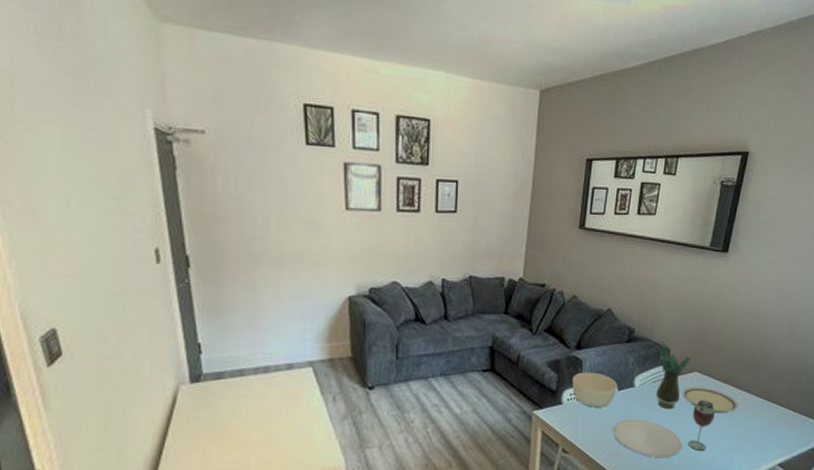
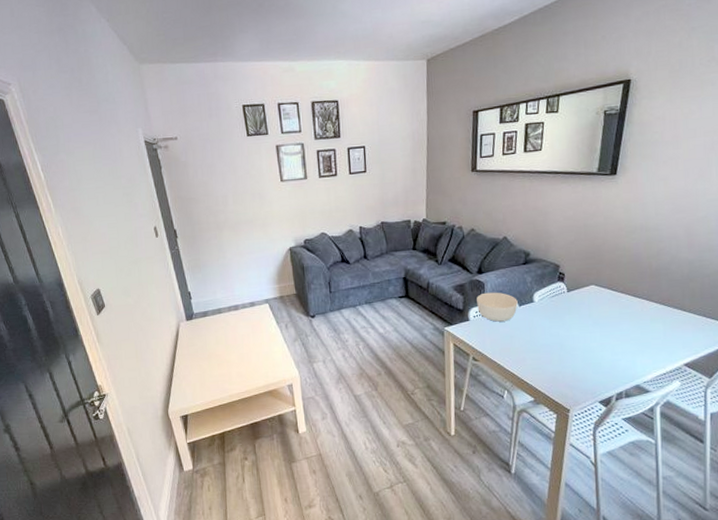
plate: present [613,418,682,457] -> none [517,329,584,362]
vase: present [656,342,691,408] -> none [553,261,586,319]
plate: present [682,386,738,412] -> none [580,297,638,320]
wineglass: present [689,400,715,451] -> none [590,309,615,355]

